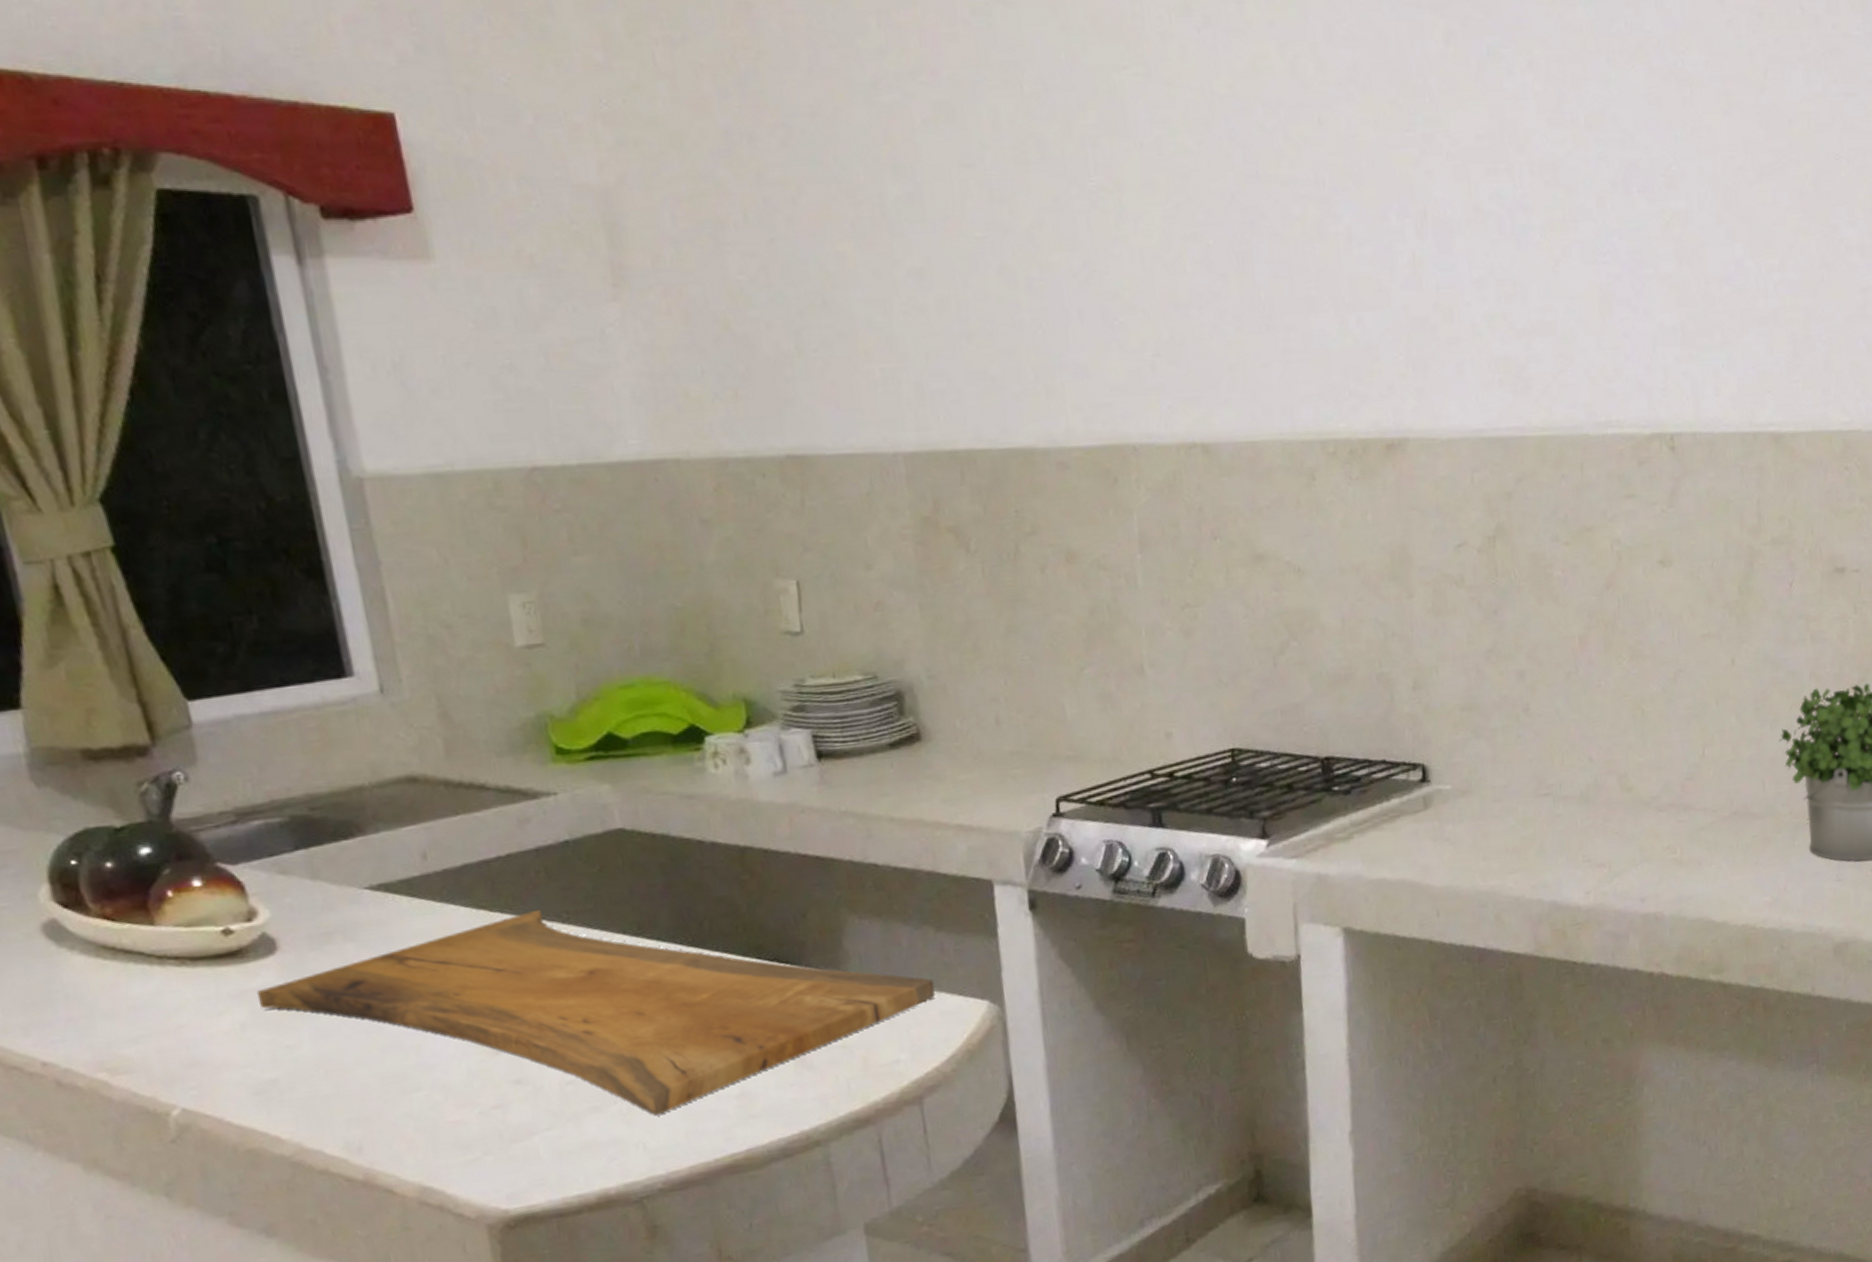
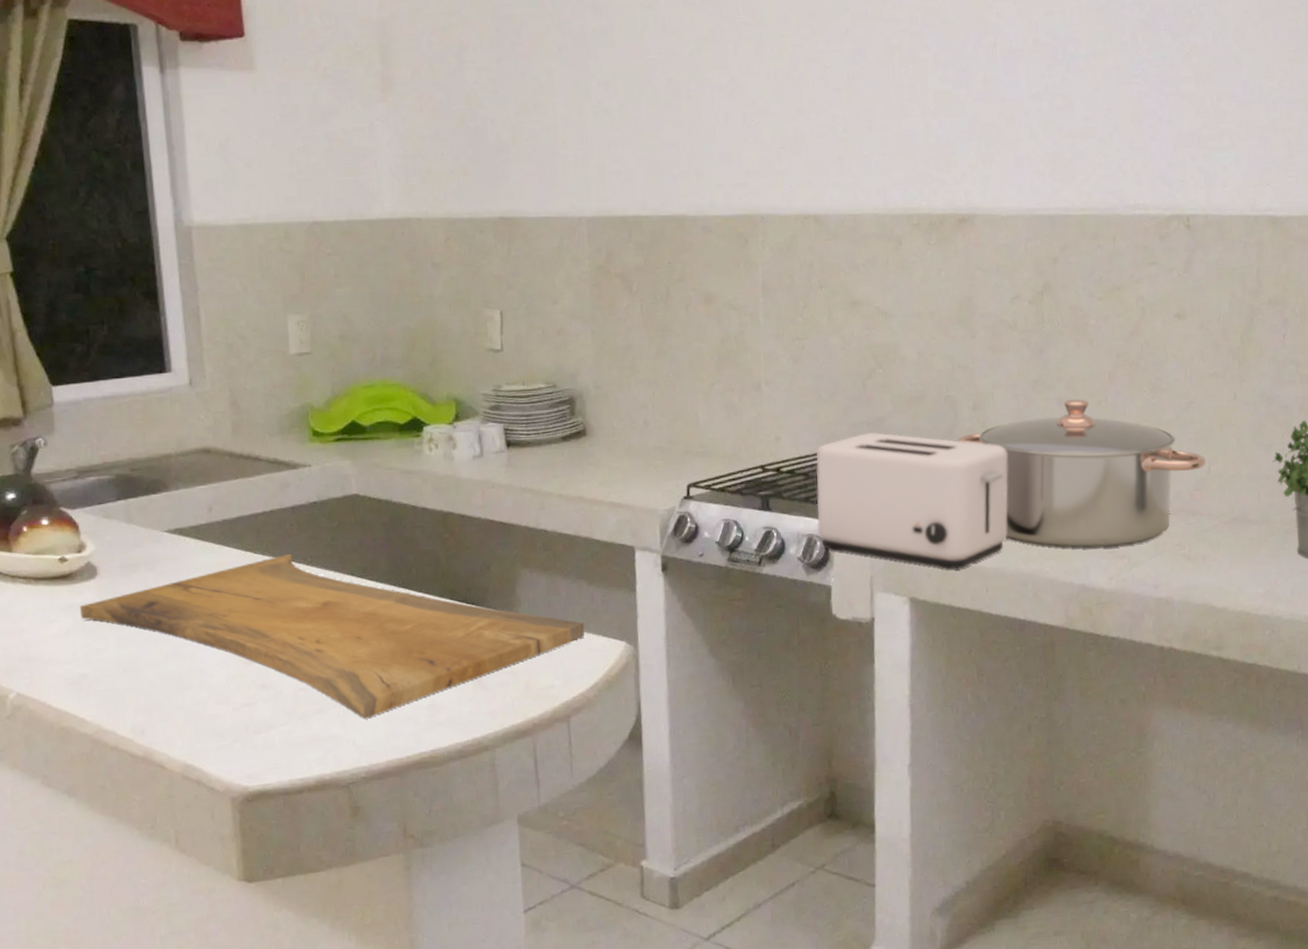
toaster: none [1219,722,1461,890] -> present [816,432,1008,569]
cooking pot: none [1395,671,1699,858] -> present [957,399,1206,549]

